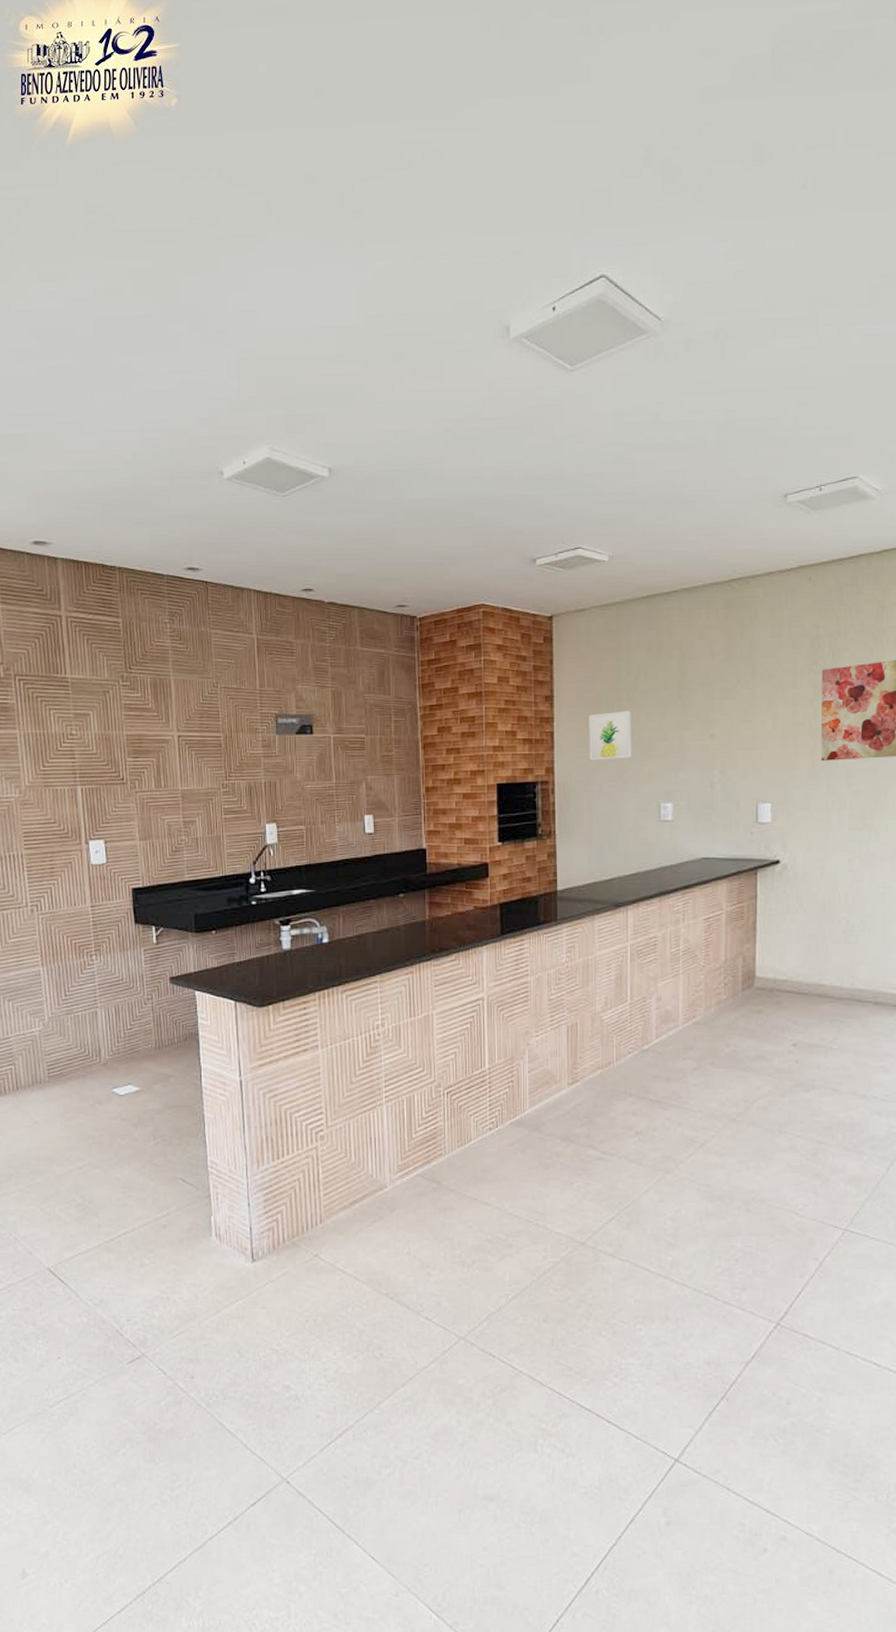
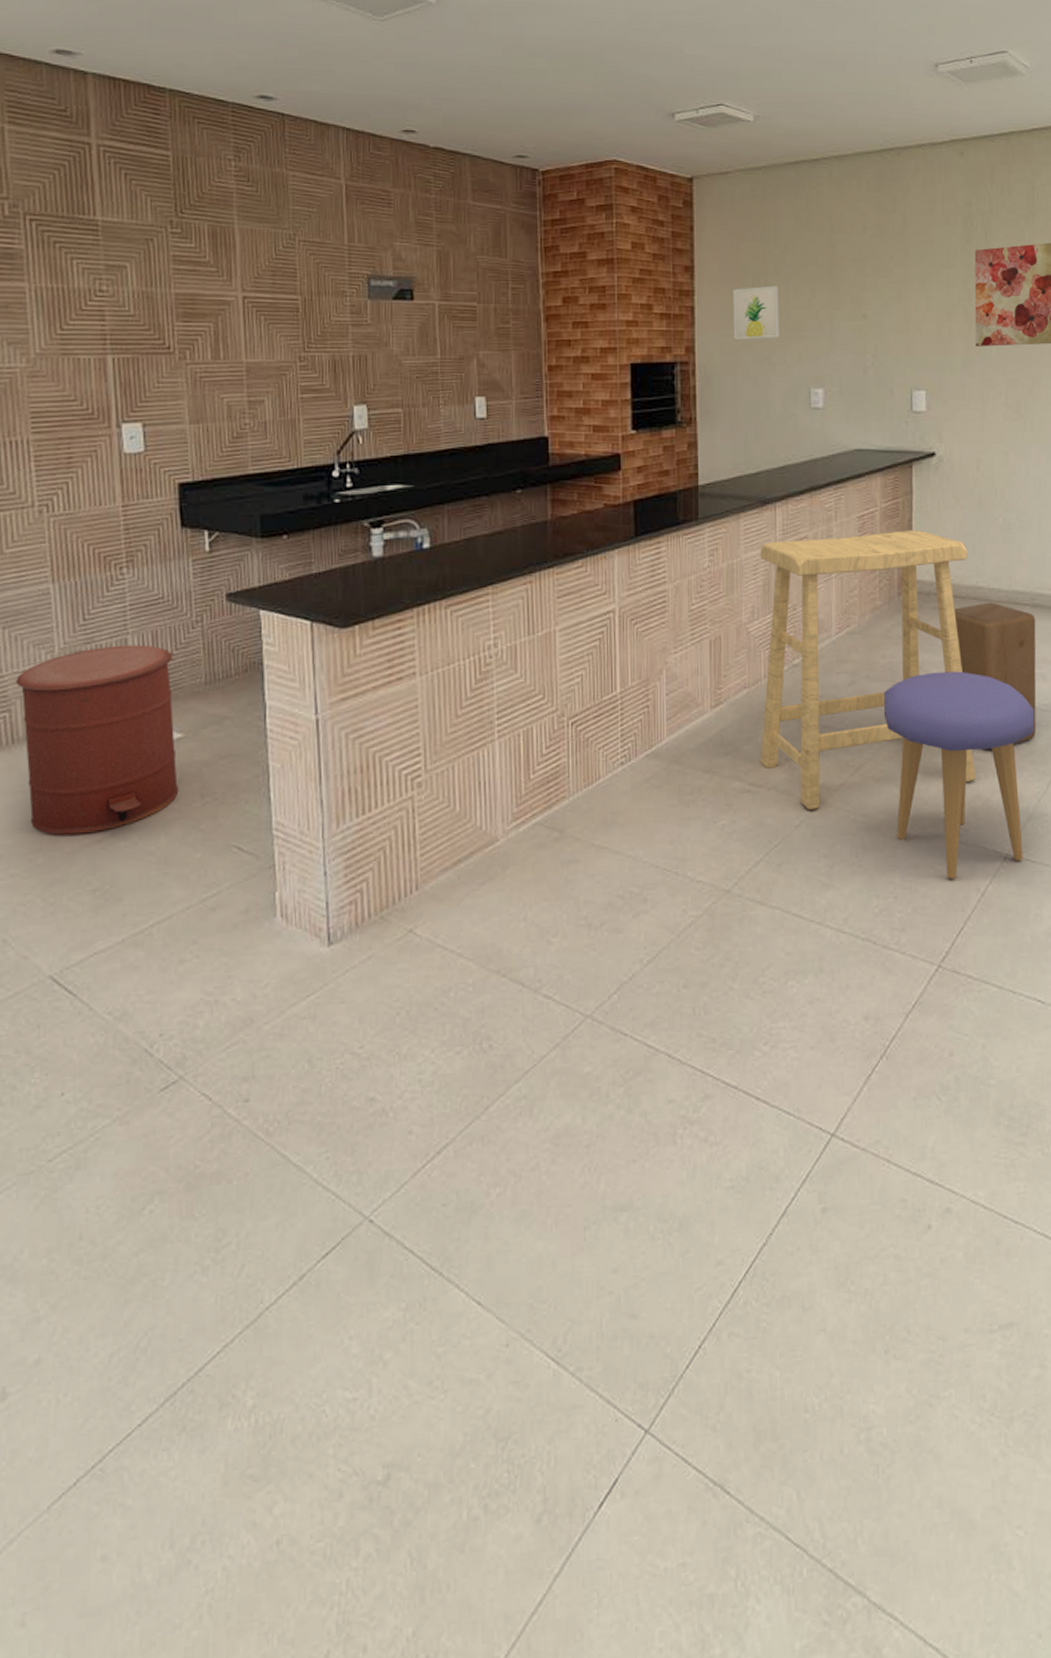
trash can: none [18,1016,138,1162] -> present [16,644,179,835]
stool: none [612,932,816,1178] -> present [760,530,976,810]
stool: none [726,1061,875,1248] -> present [883,671,1035,879]
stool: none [796,999,878,1134] -> present [954,602,1037,750]

